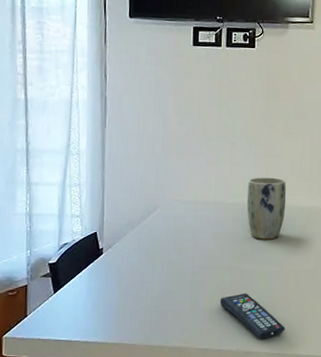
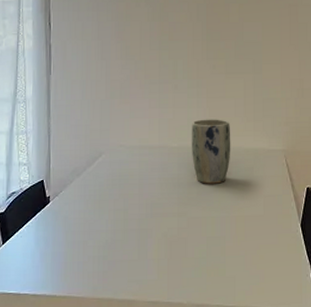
remote control: present [219,293,285,338] -> none [167,241,237,290]

